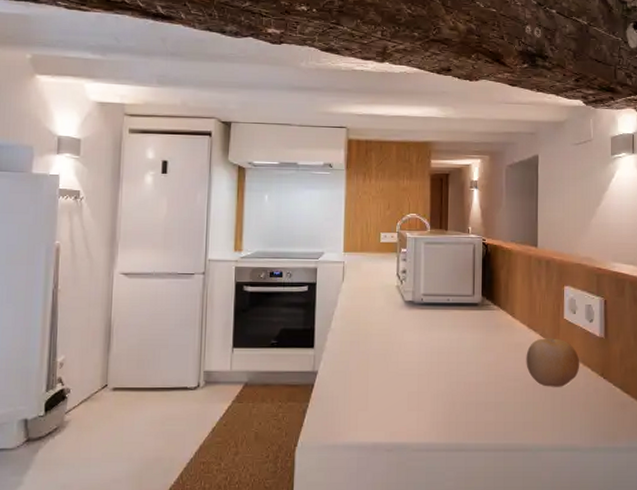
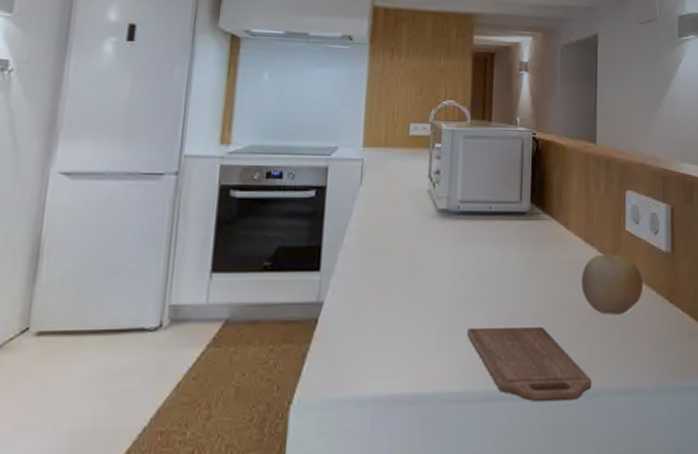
cutting board: none [431,394,536,454] -> present [466,327,592,403]

